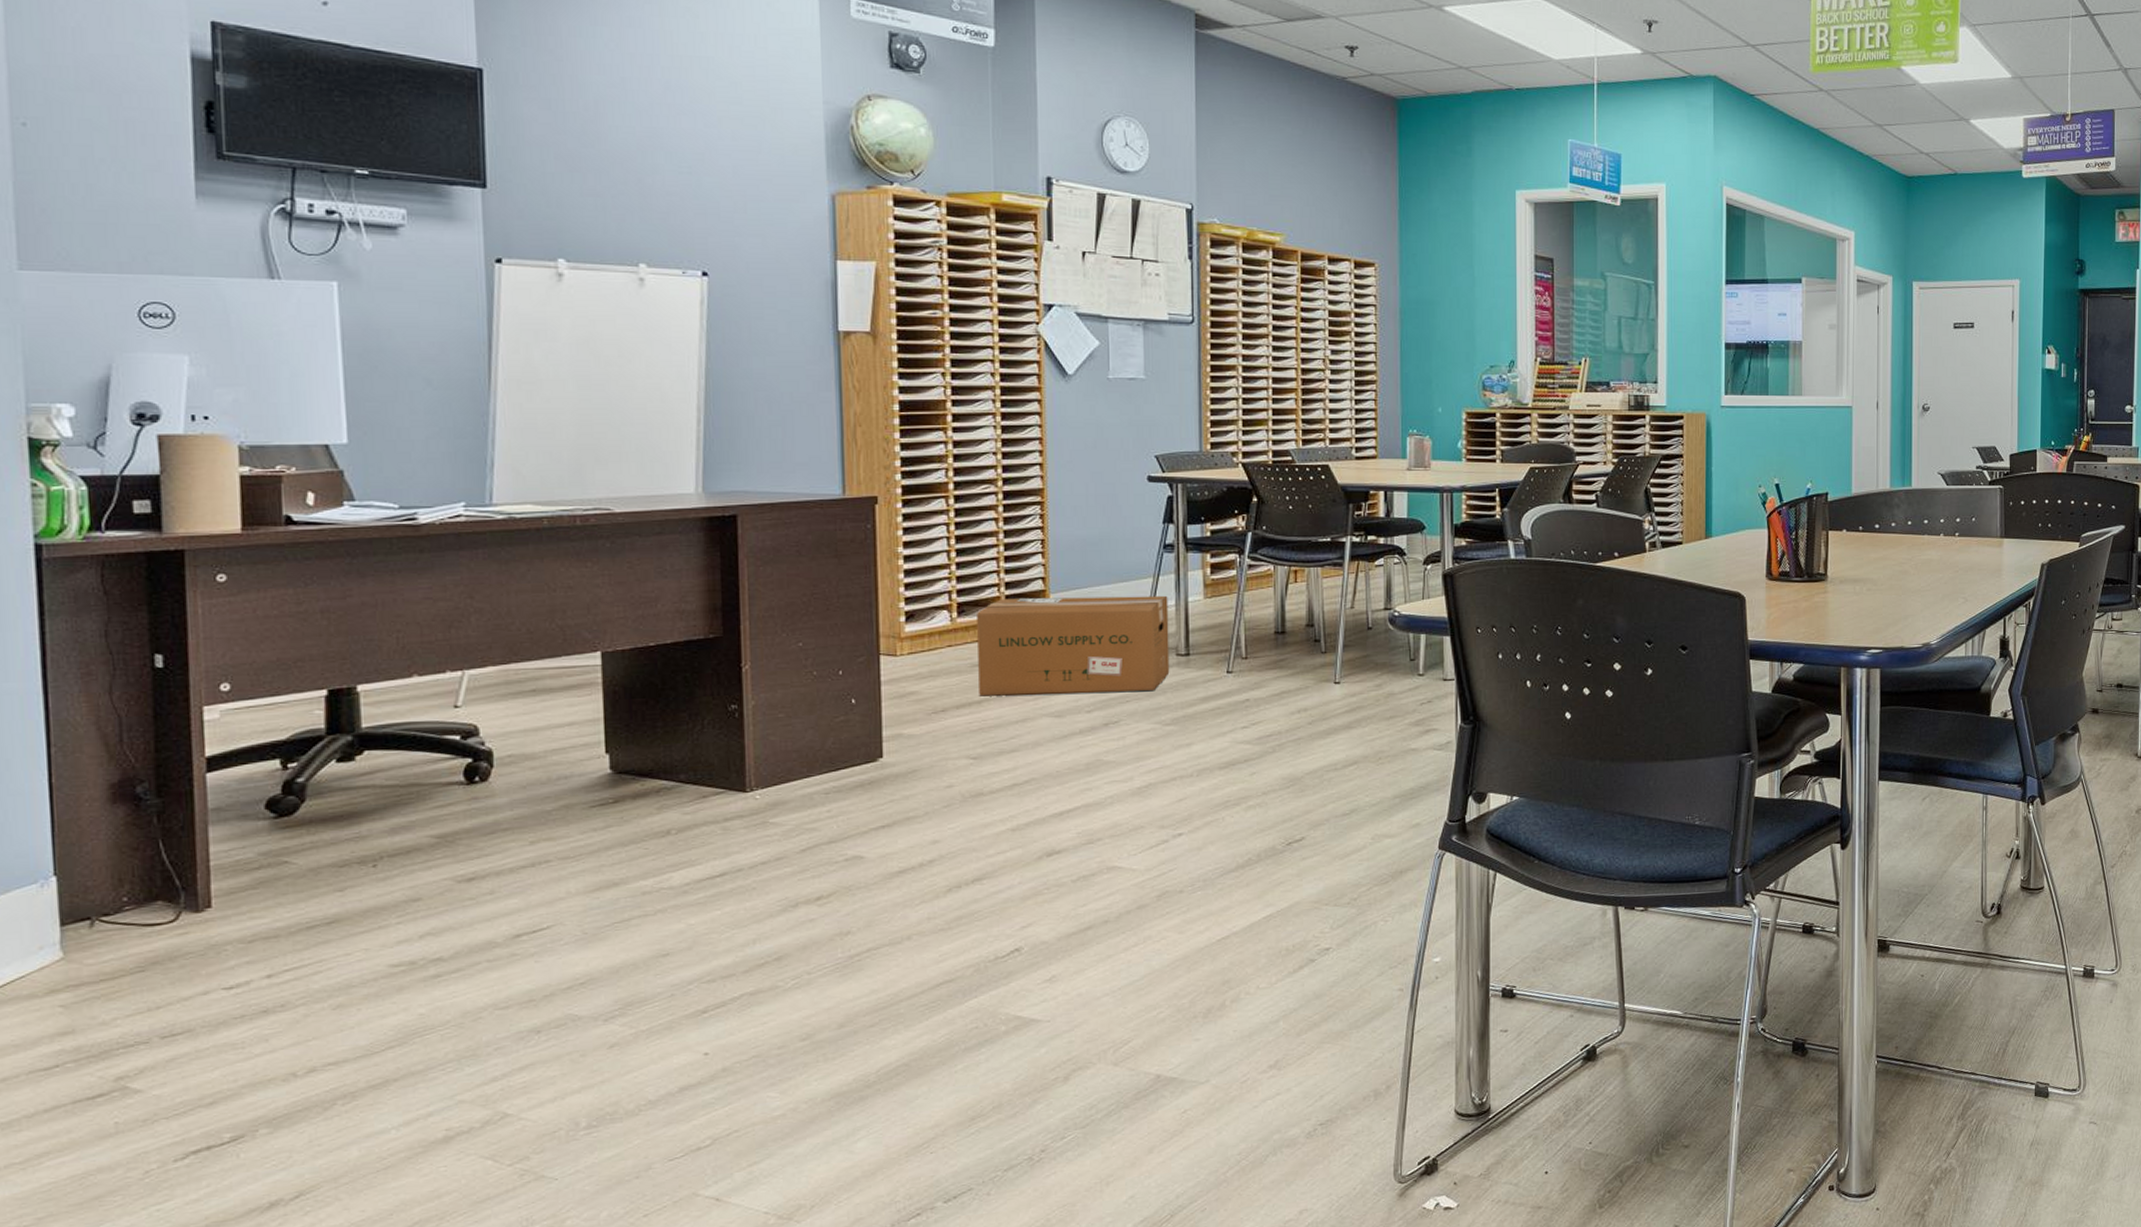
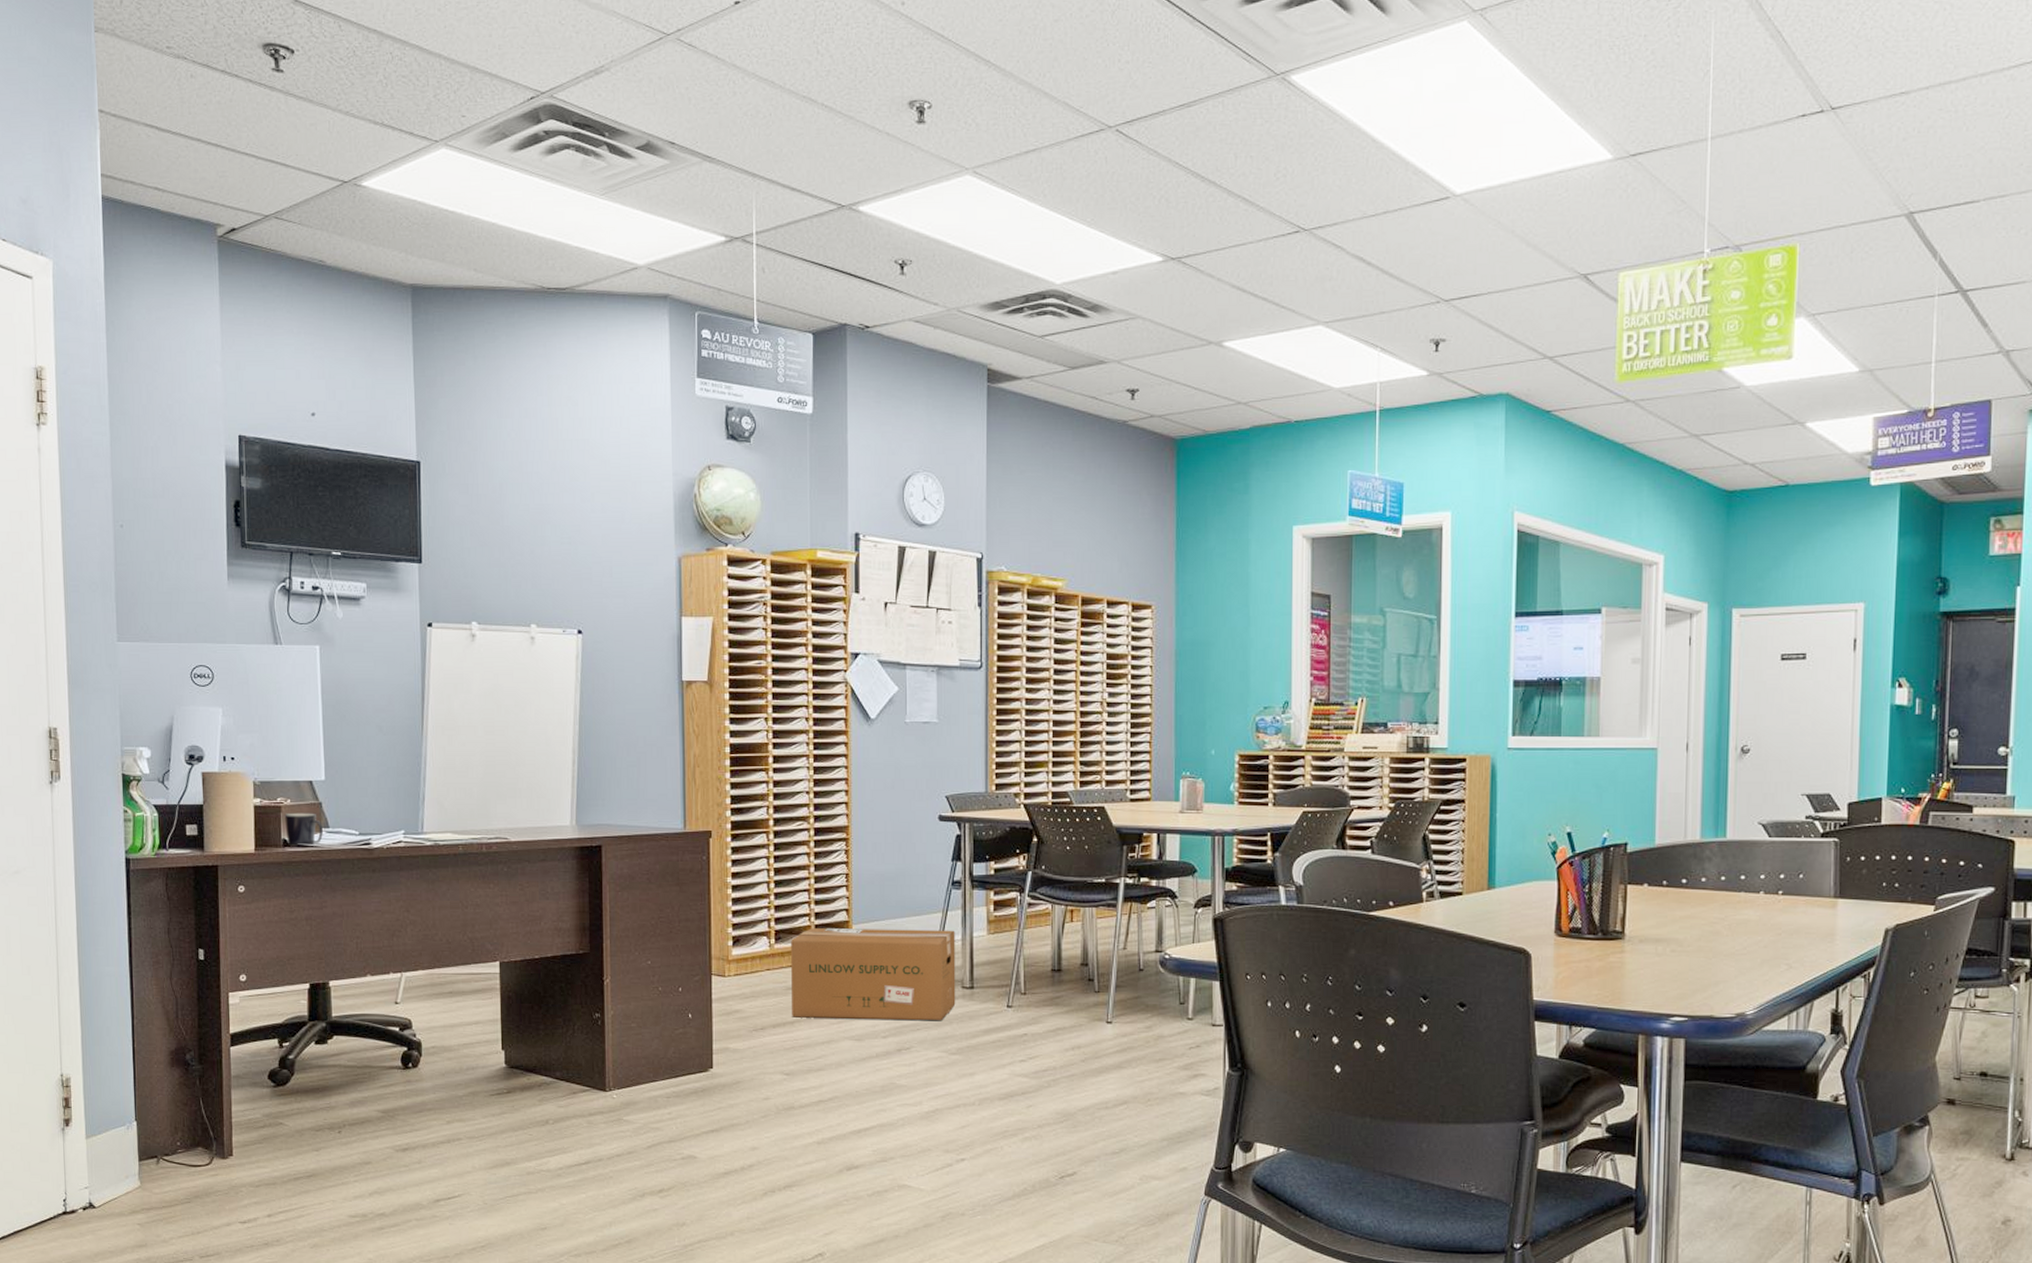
mug: none [287,483,346,526] -> present [284,813,323,848]

